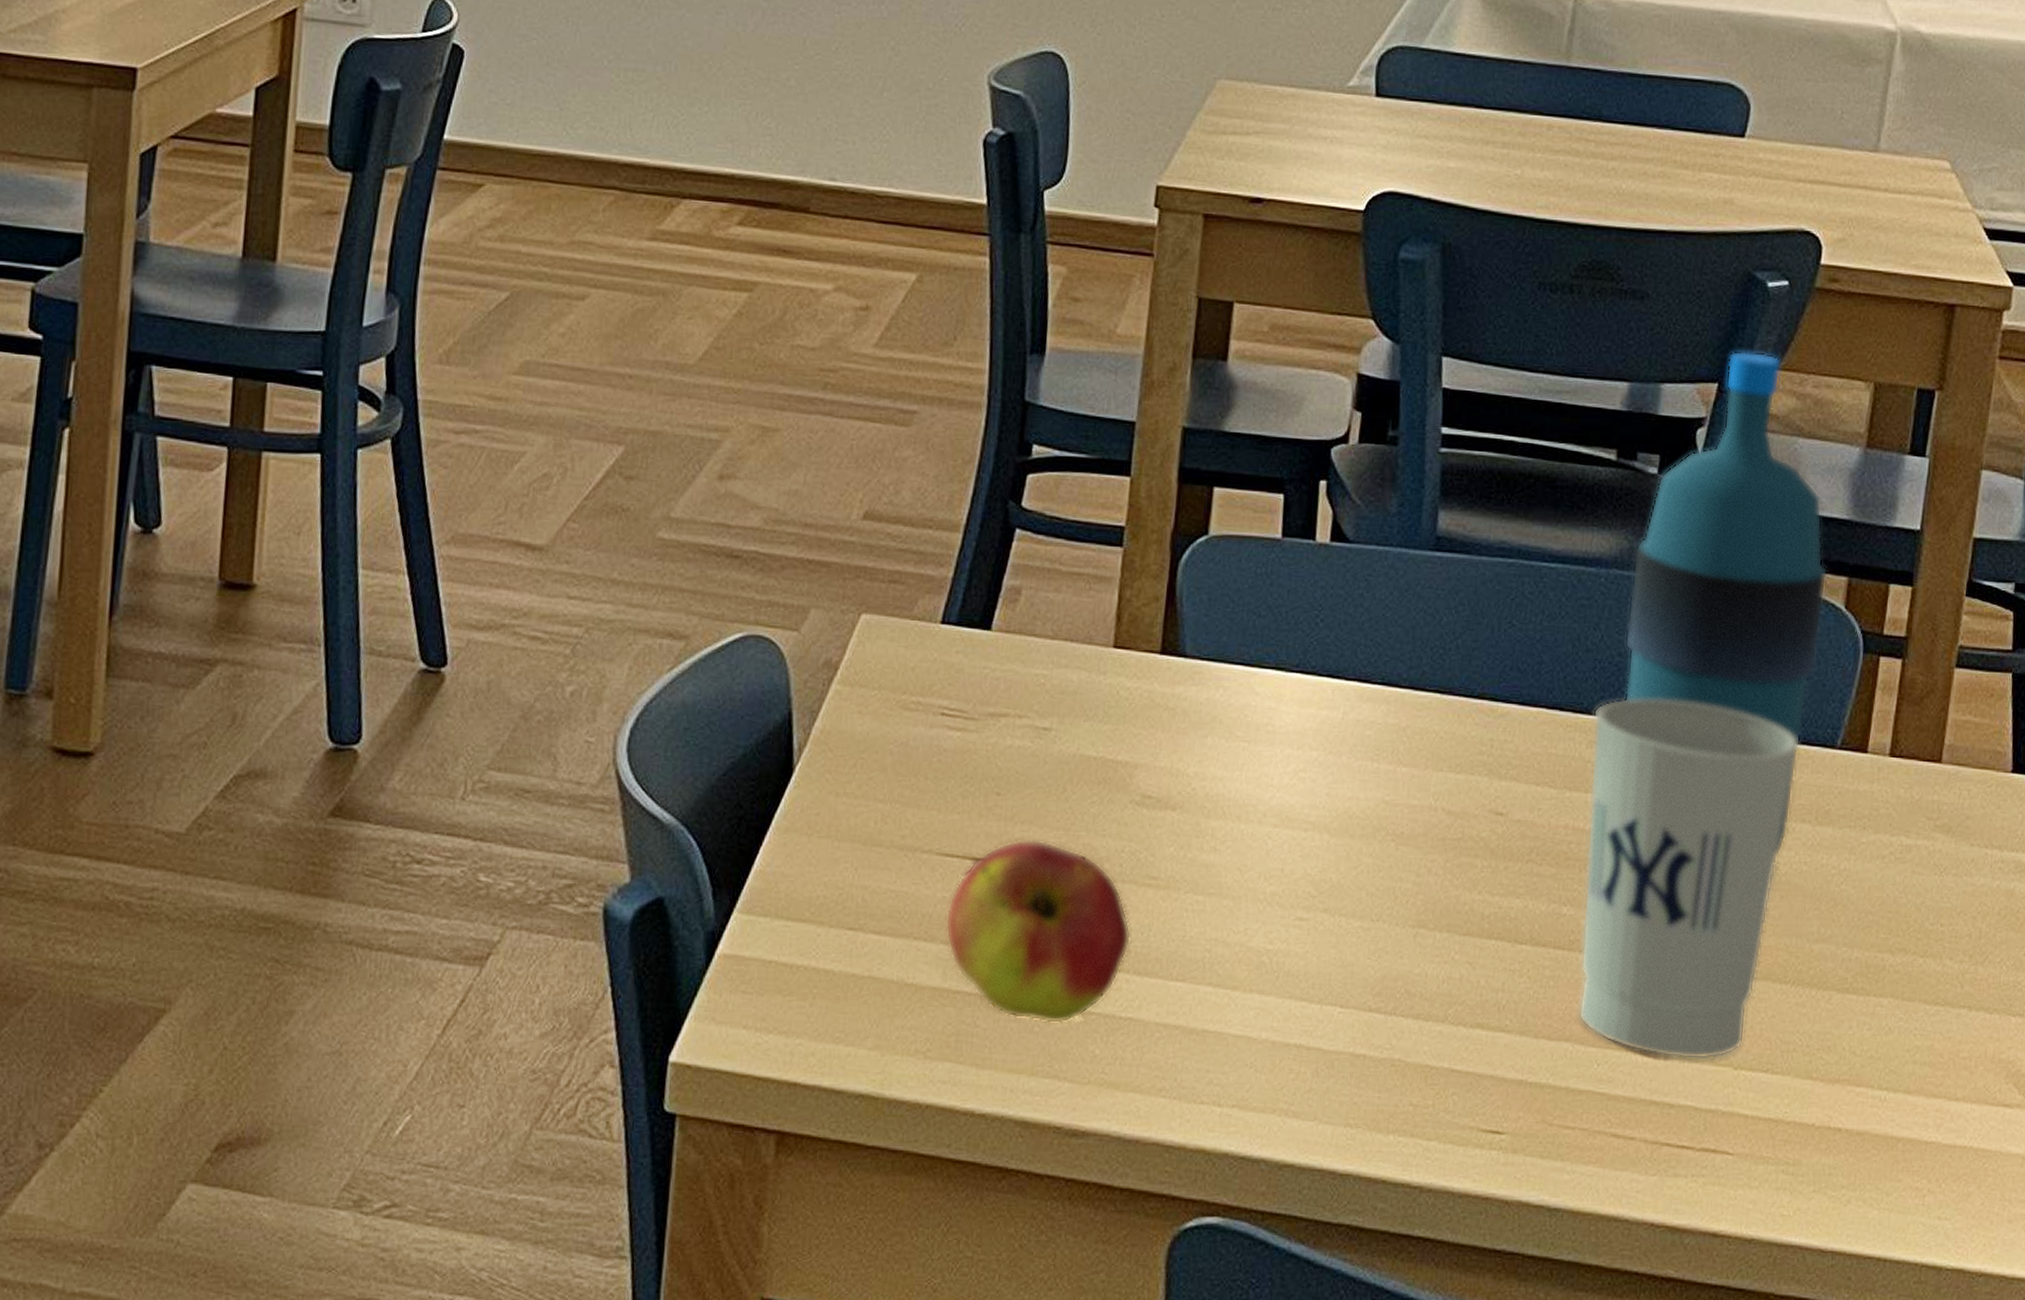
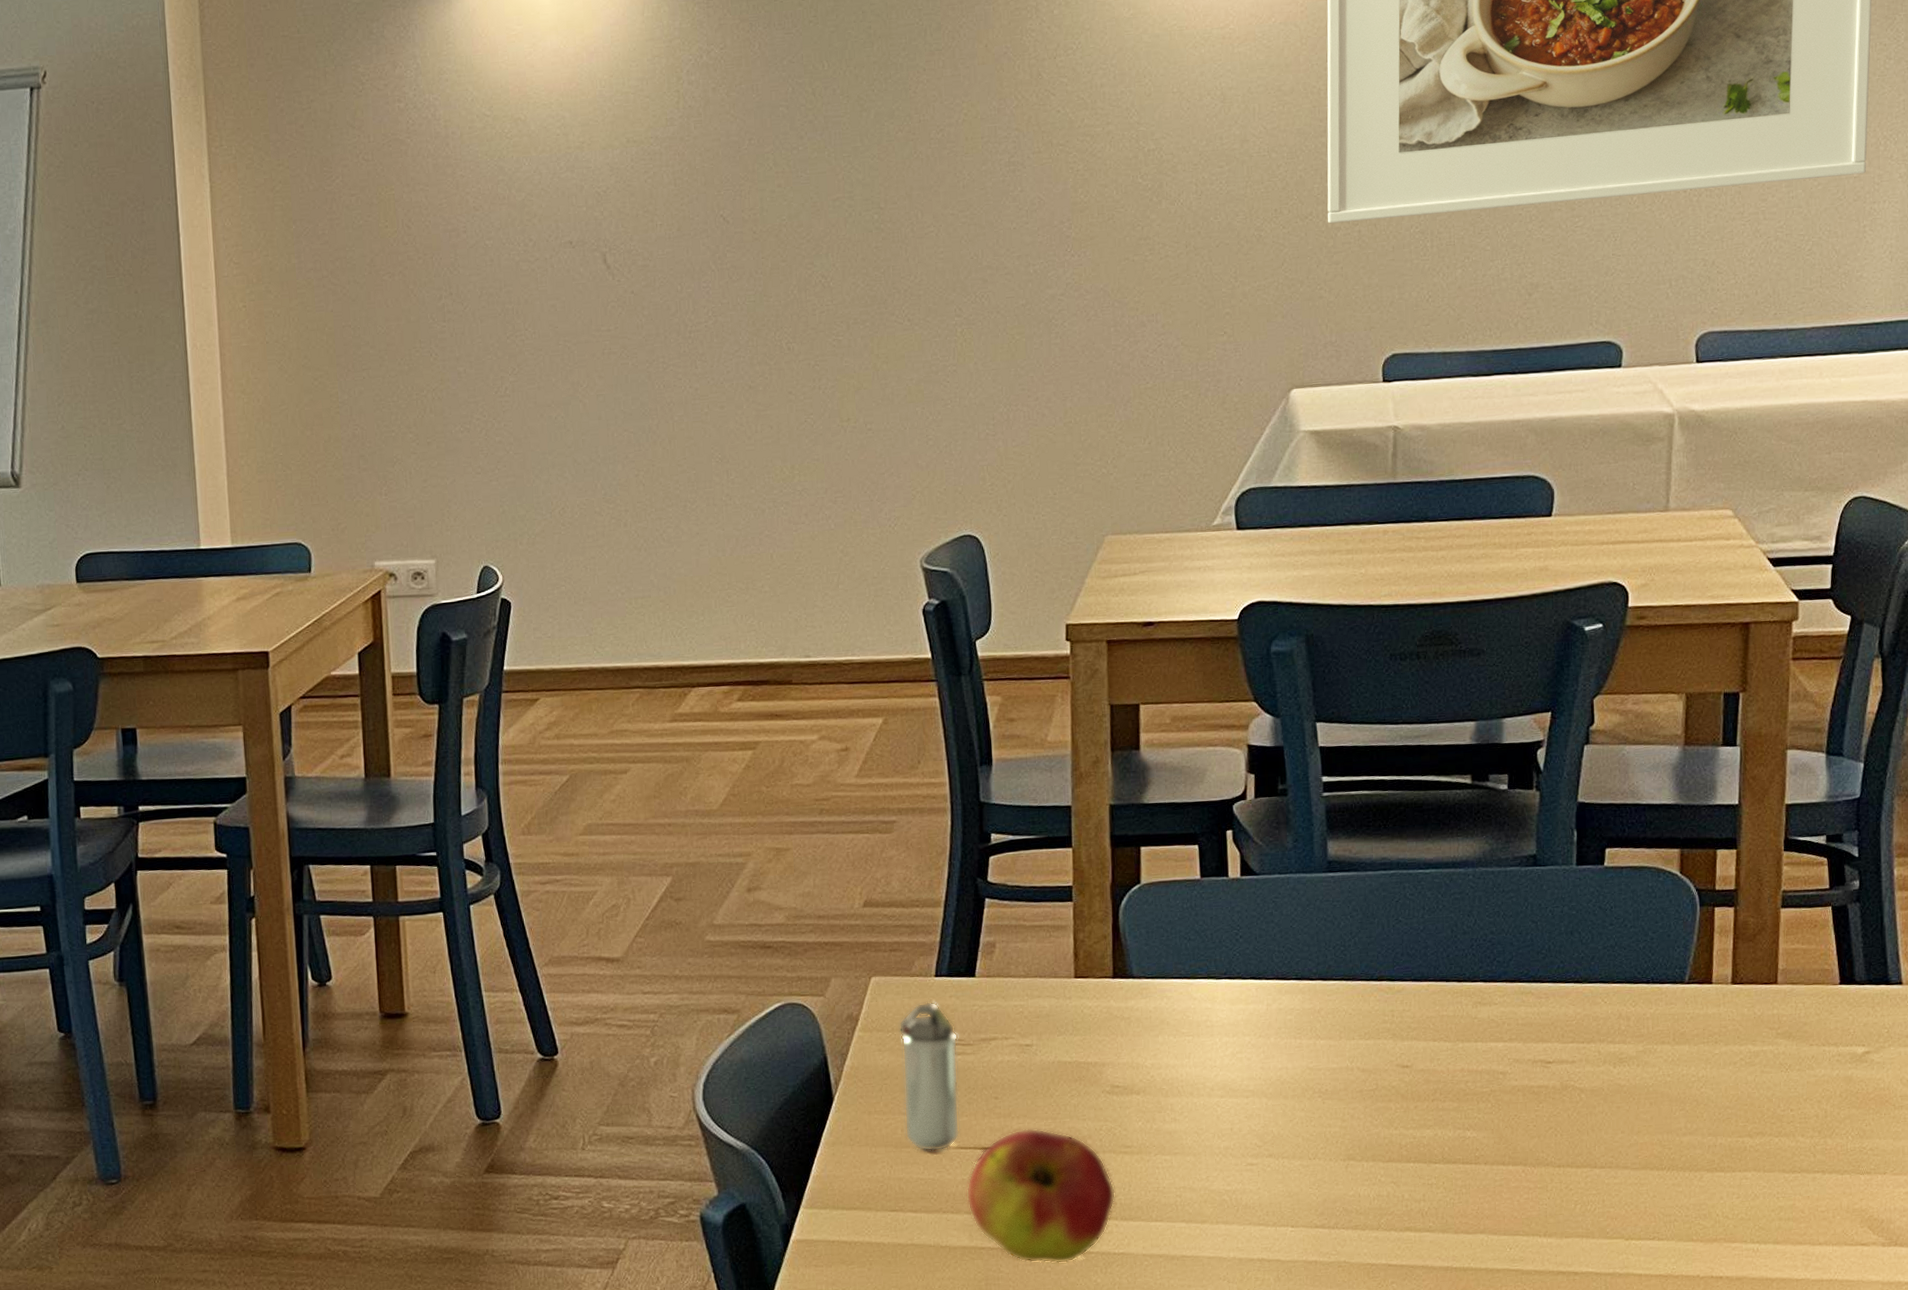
shaker: none [878,655,961,857] -> present [898,1001,960,1152]
cup: present [1578,698,1801,1060] -> none [1475,962,1654,1237]
water bottle: present [1624,350,1828,856] -> none [1495,682,1663,1073]

